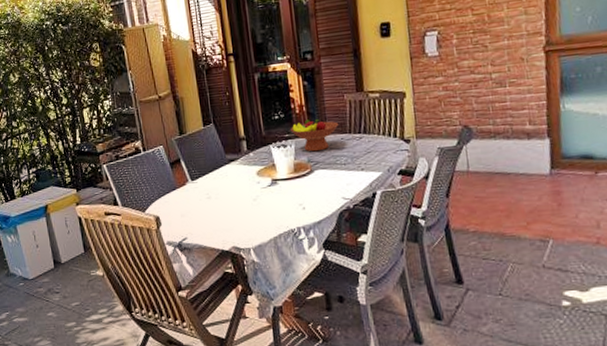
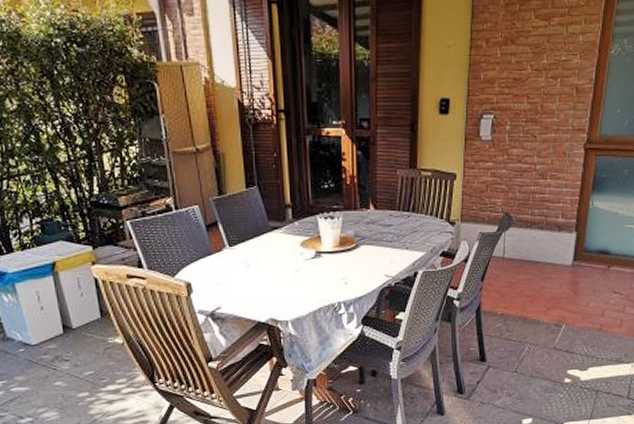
fruit bowl: present [290,119,339,152] -> none [339,192,389,226]

